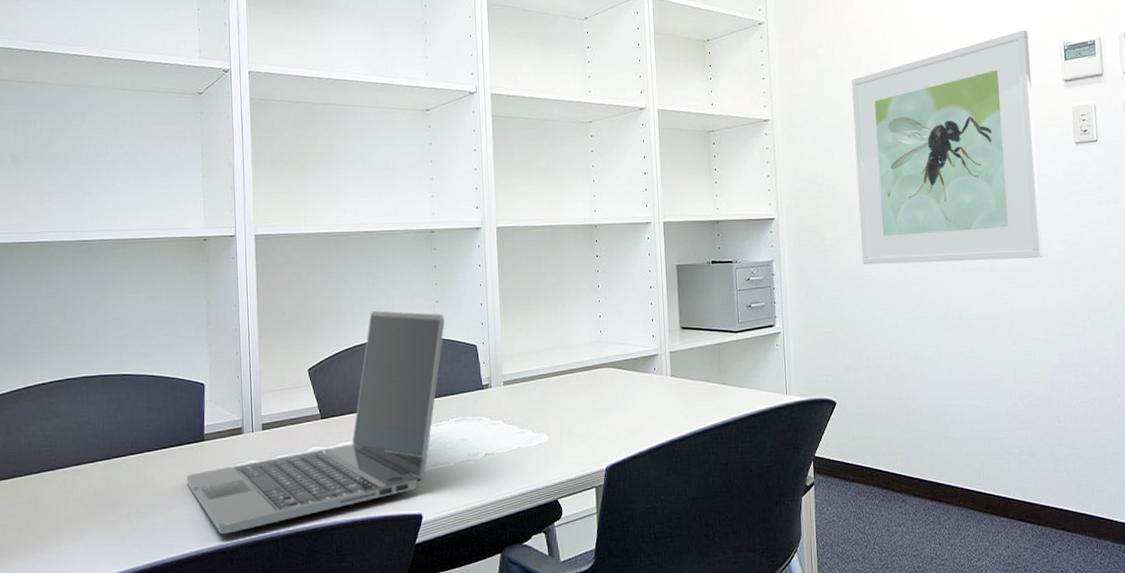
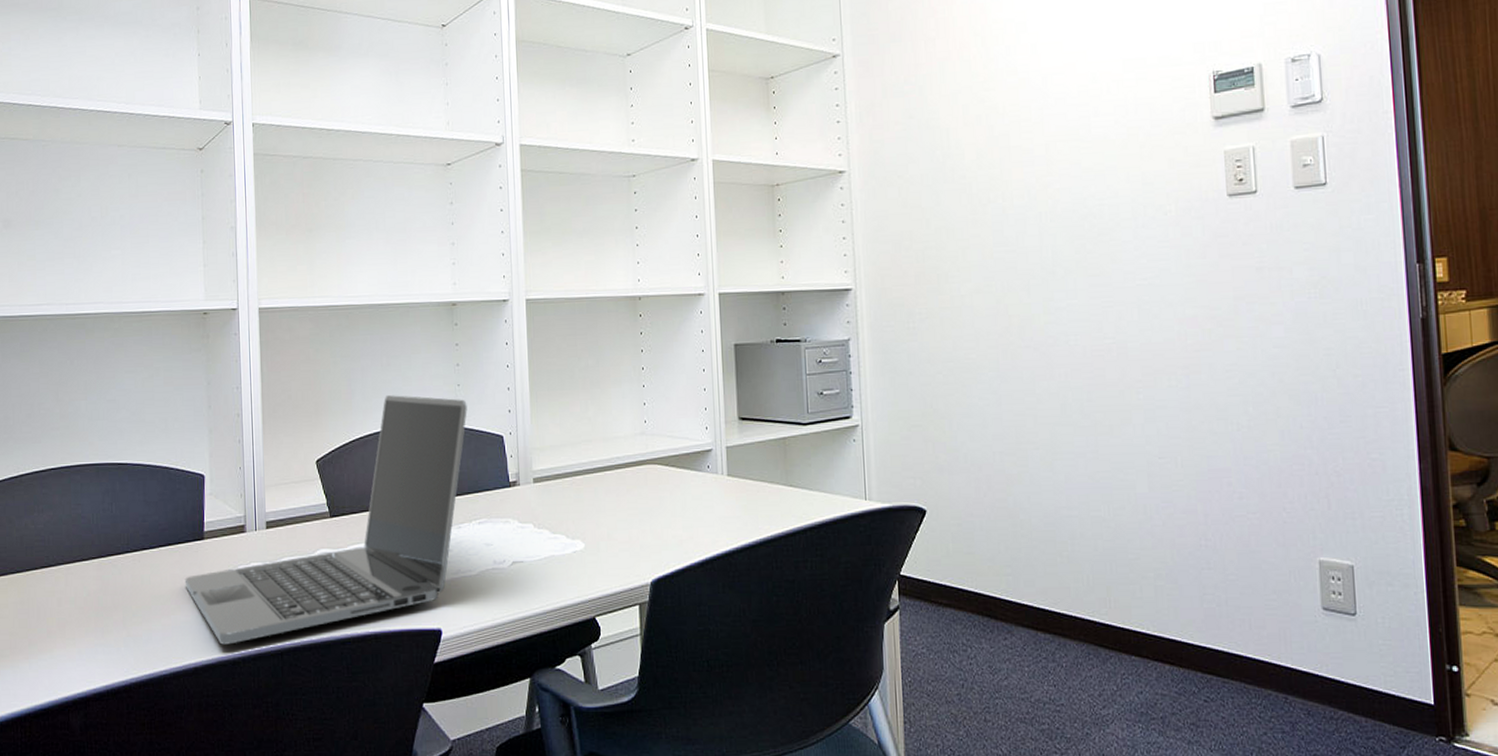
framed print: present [852,30,1044,265] -> none [946,56,1187,345]

